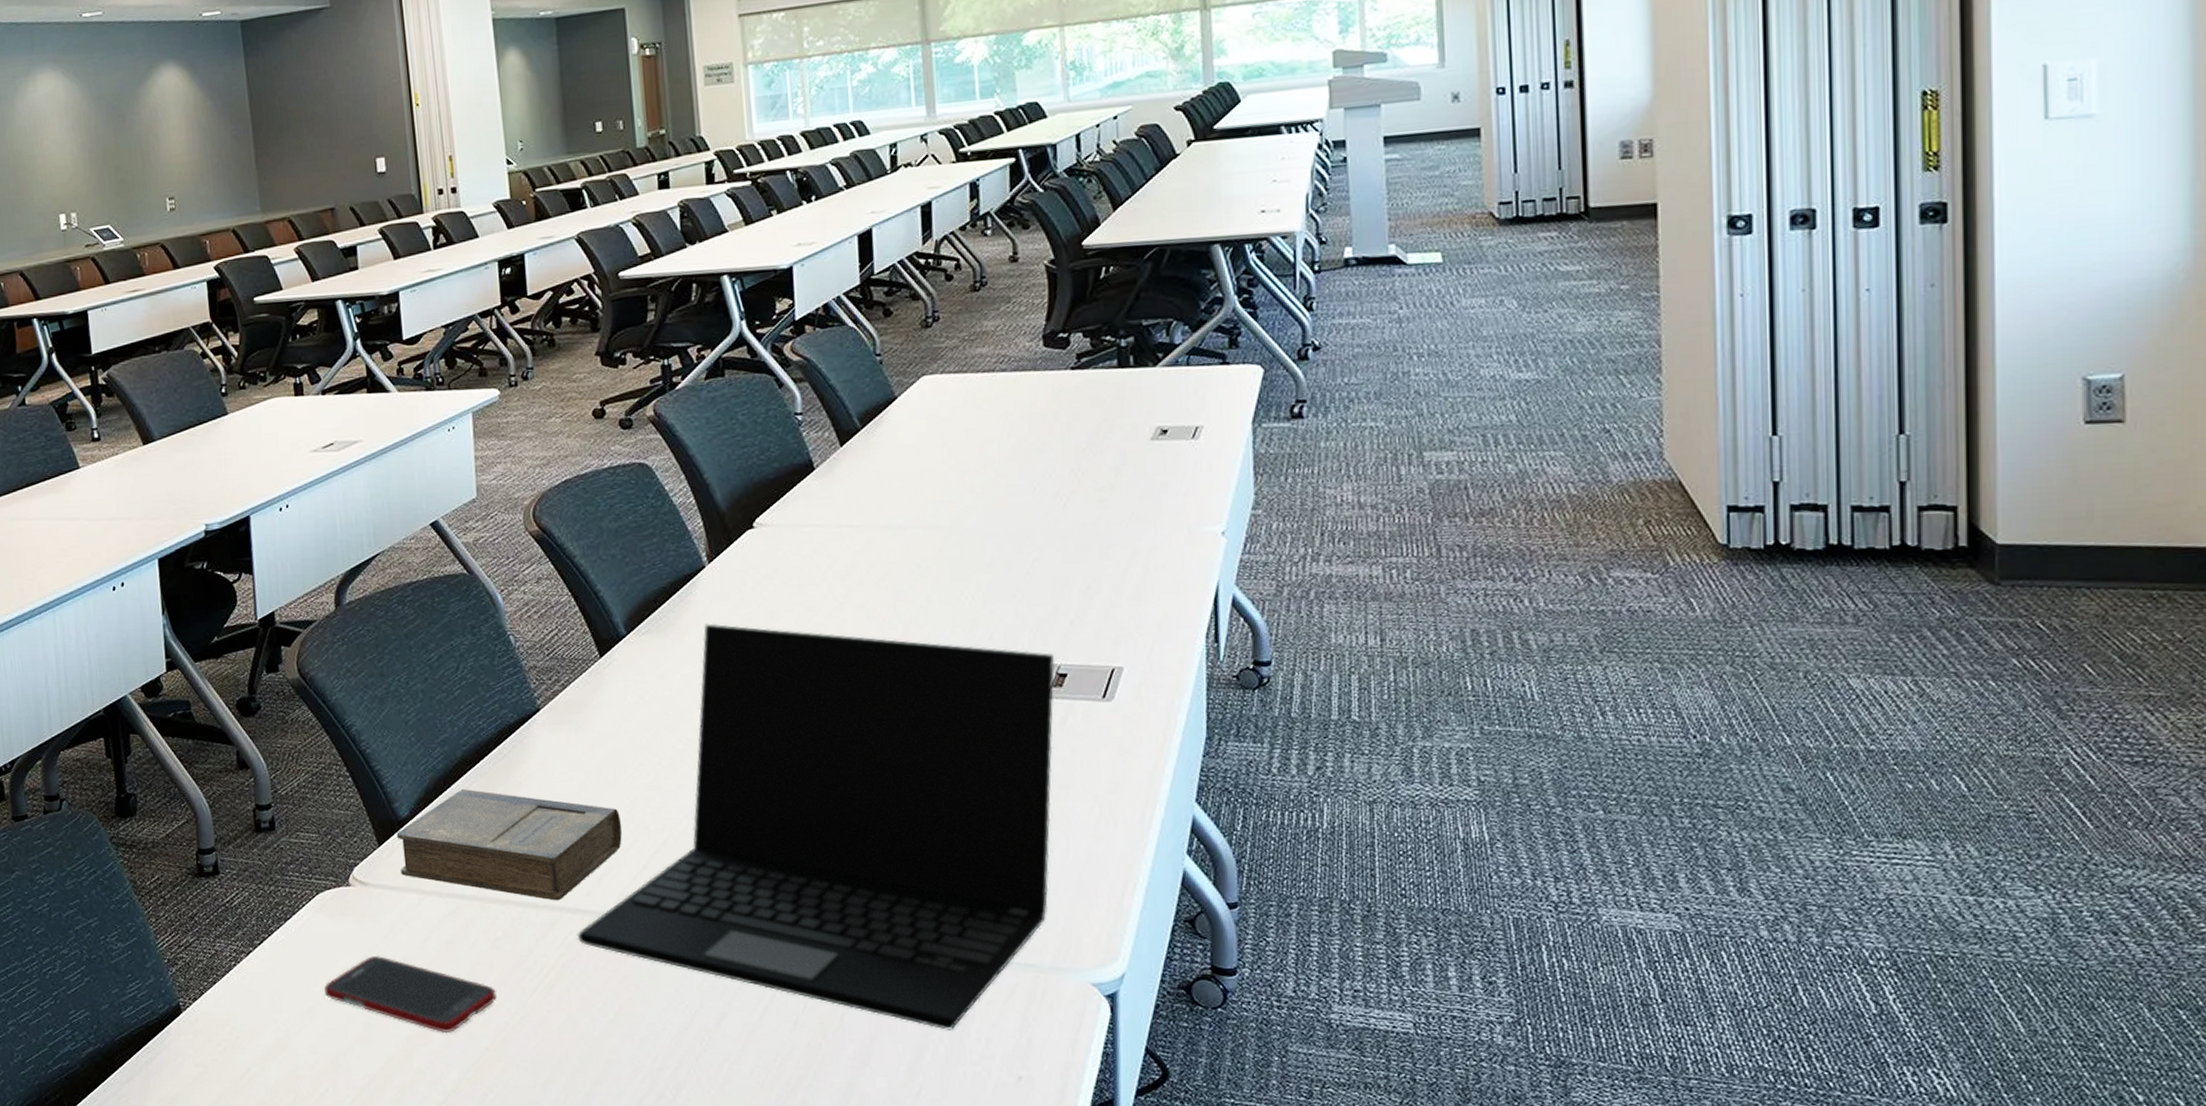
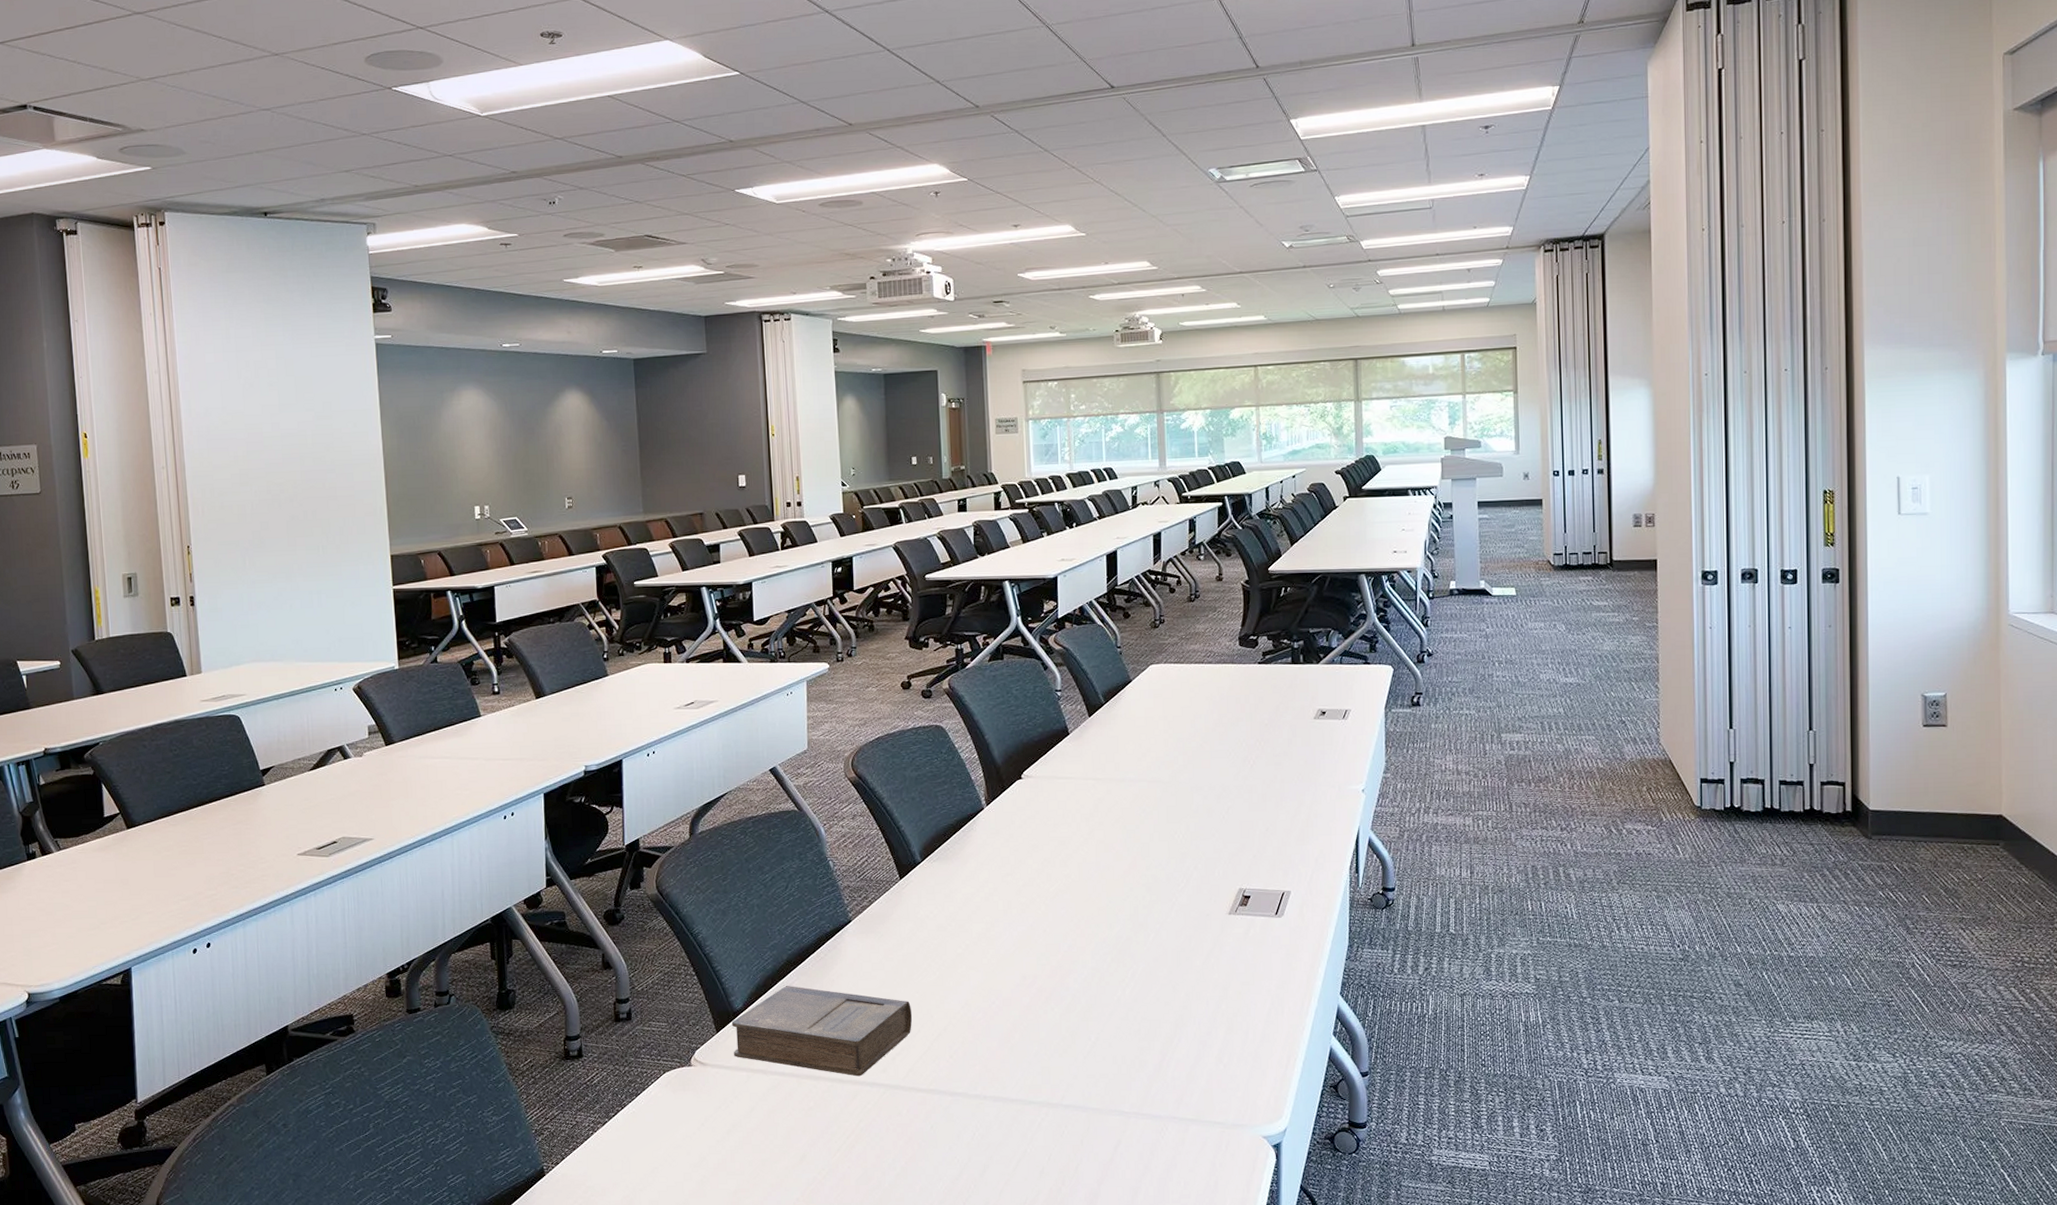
cell phone: present [324,955,497,1034] -> none [667,1123,807,1188]
laptop: present [576,623,1054,1030] -> none [873,853,1241,1175]

